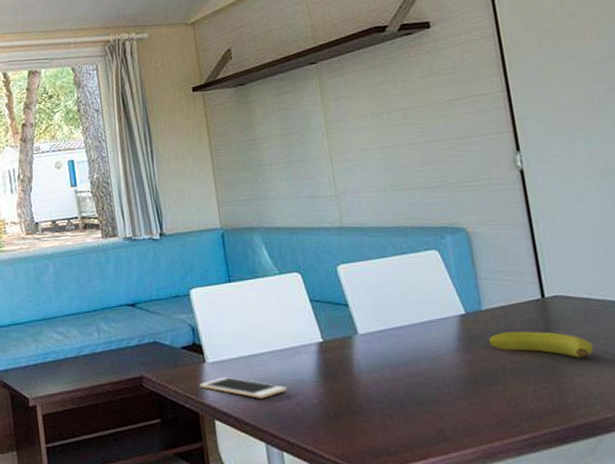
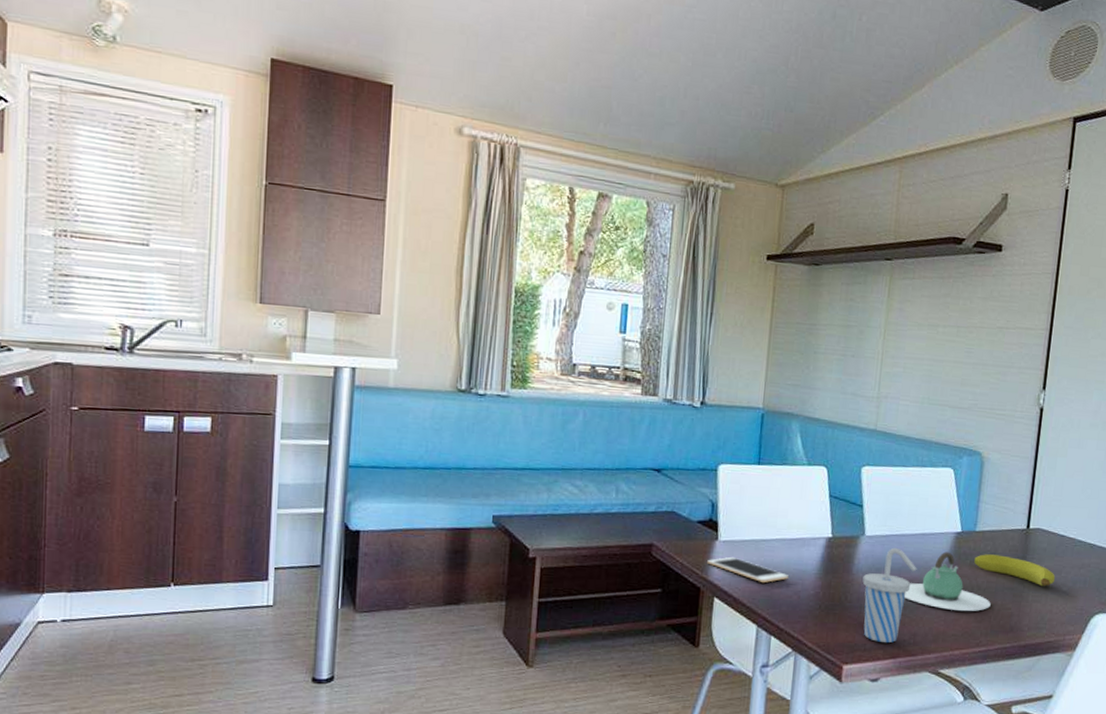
cup: none [367,341,426,444] -> present [862,547,917,644]
teapot: none [418,337,523,399] -> present [904,552,991,612]

